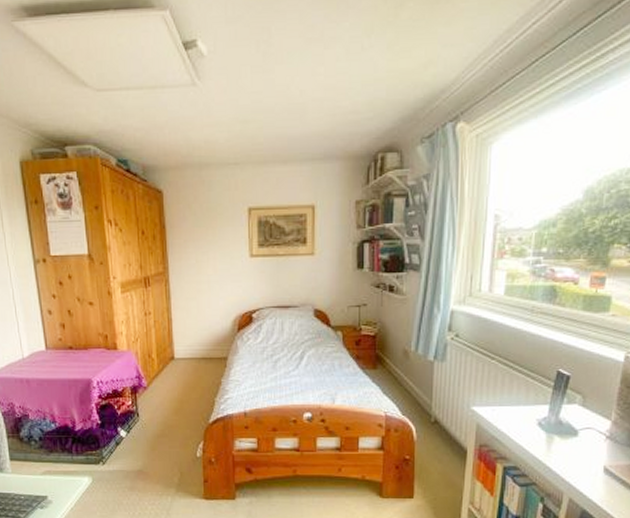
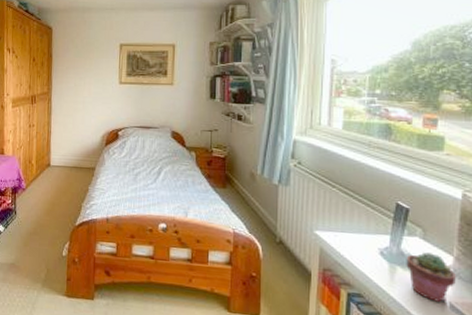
potted succulent: none [563,419,613,467] -> present [406,252,457,302]

